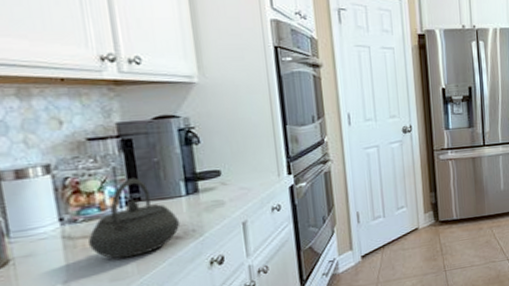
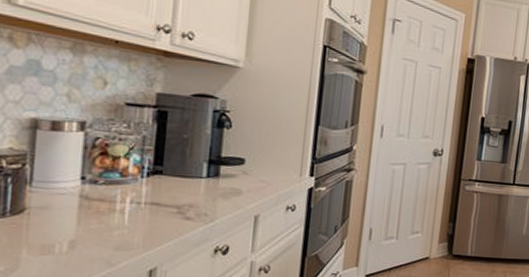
kettle: present [87,178,181,259] -> none [102,150,195,230]

